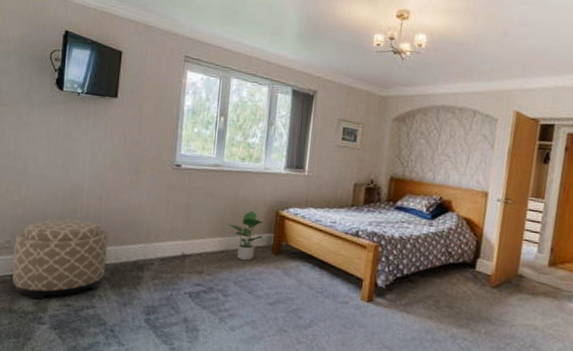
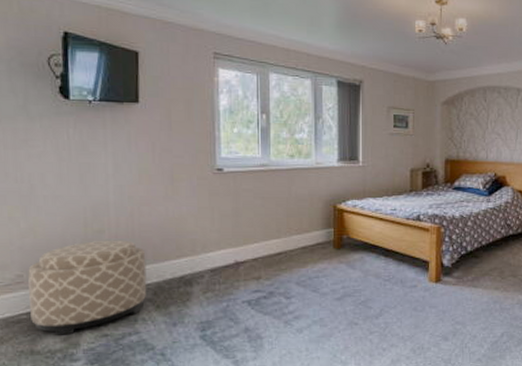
potted plant: present [229,210,264,261] -> none [284,207,323,260]

